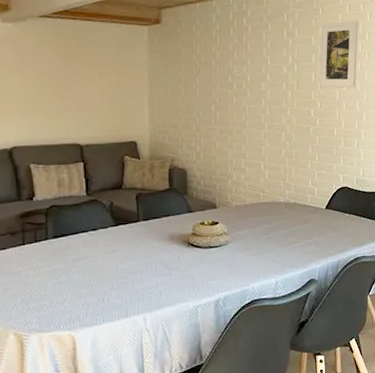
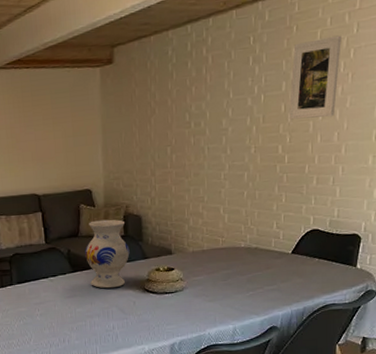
vase: none [128,172,175,243] -> present [85,219,130,289]

